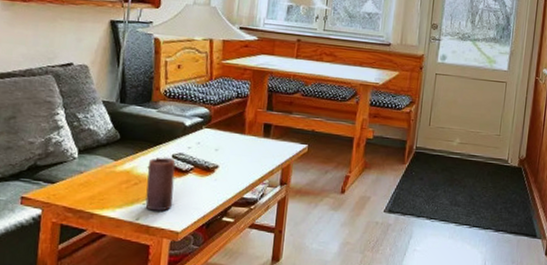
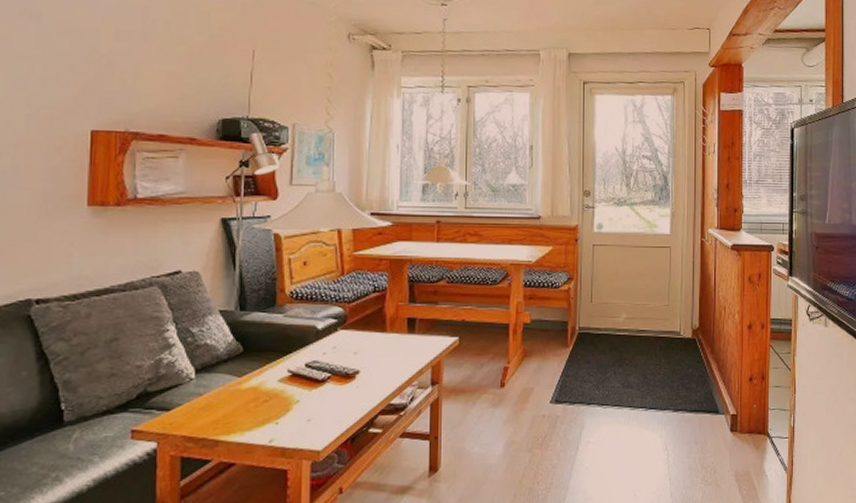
candle: present [145,158,176,211] -> none [278,368,310,430]

